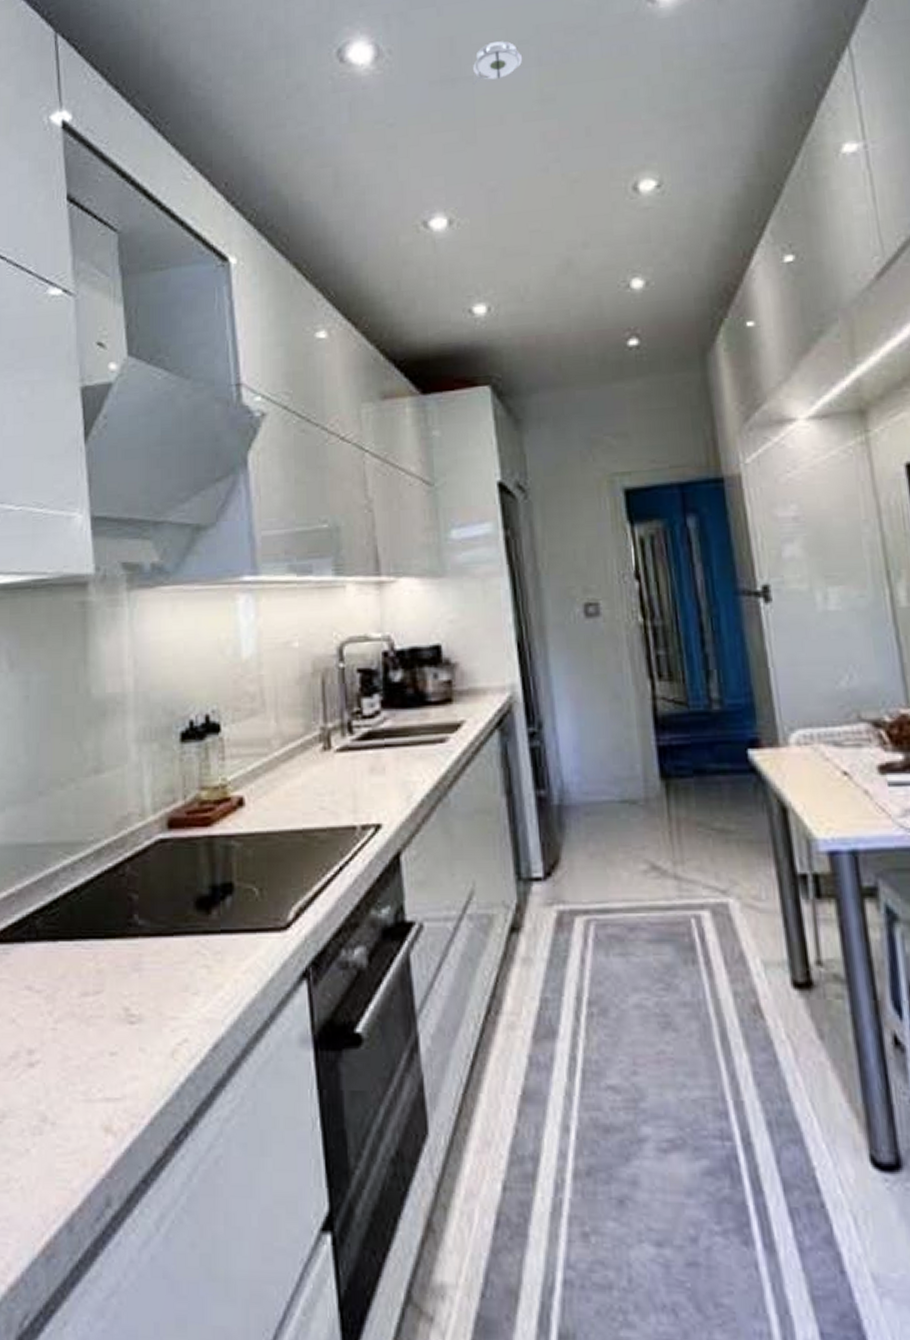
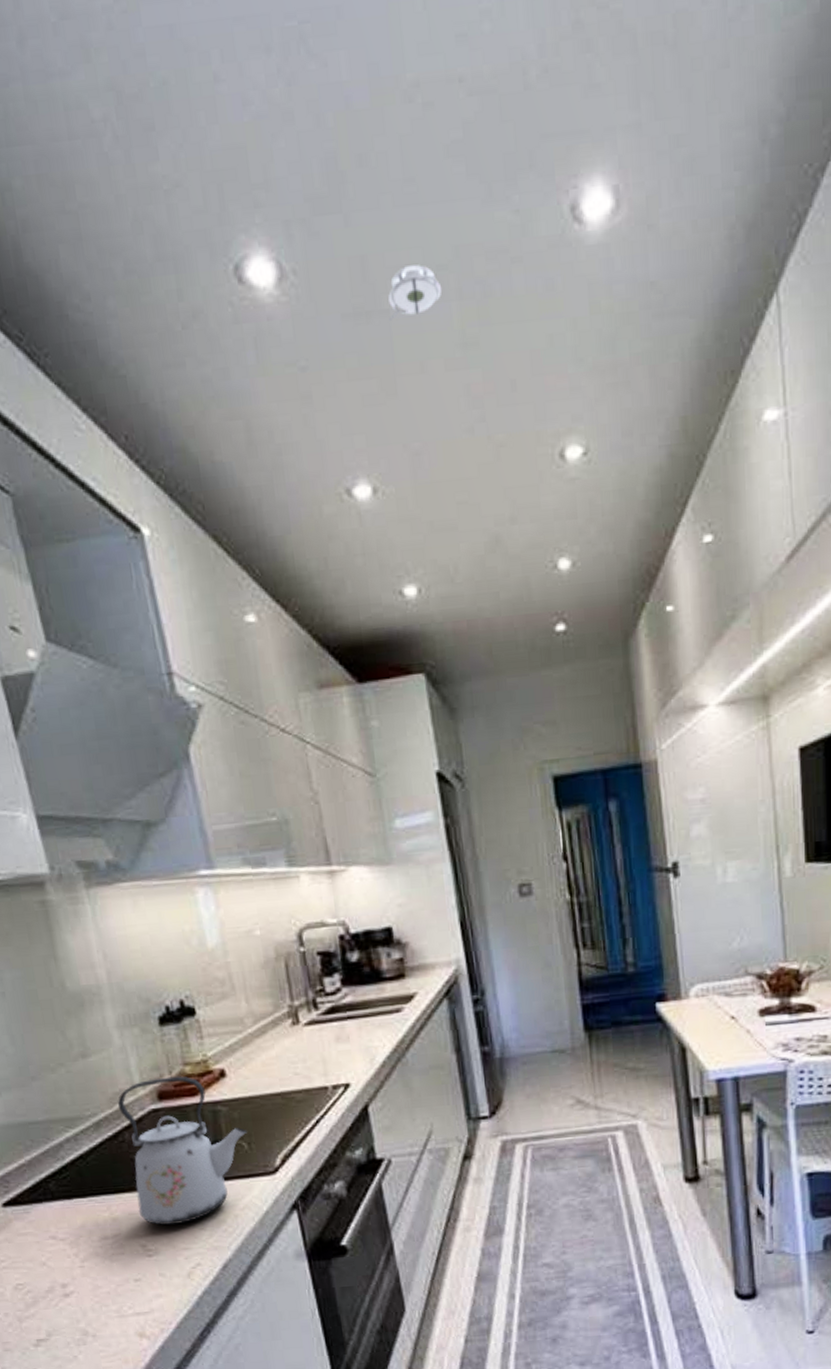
kettle: none [125,801,261,986] -> present [118,1076,248,1226]

